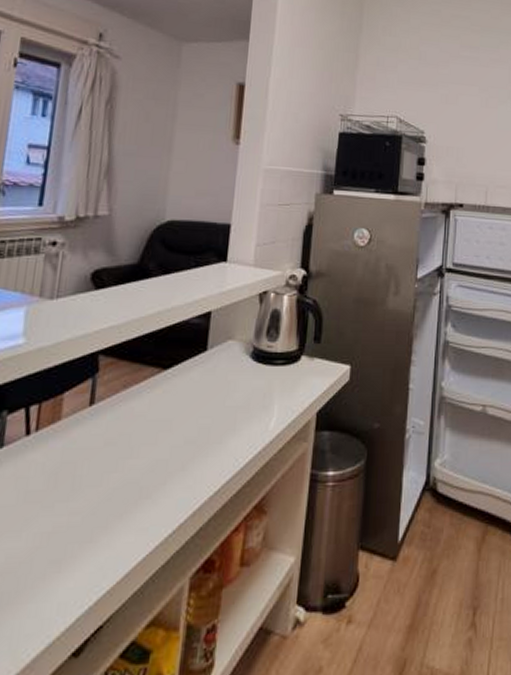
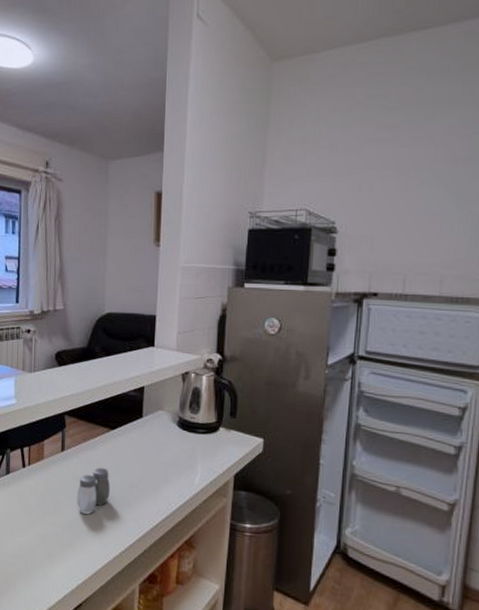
salt and pepper shaker: none [107,423,158,491] -> present [77,468,110,514]

